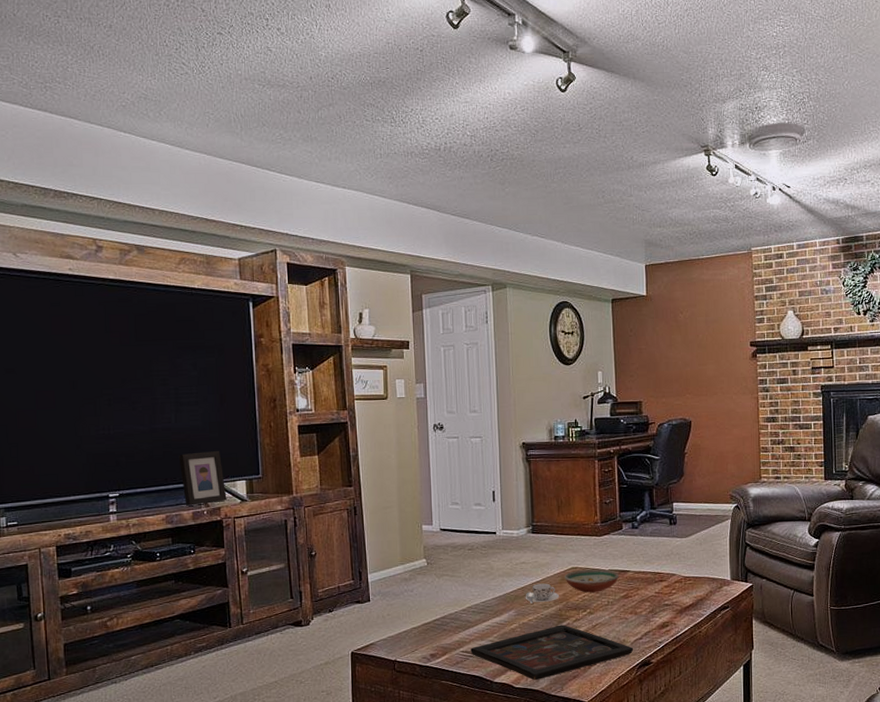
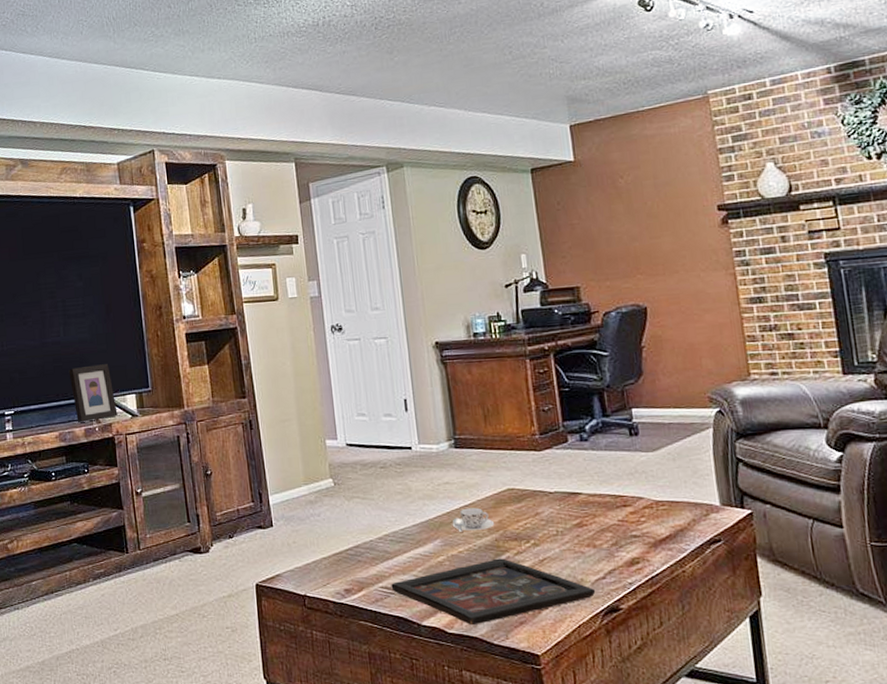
decorative bowl: present [565,569,619,593] -> none [499,490,568,520]

